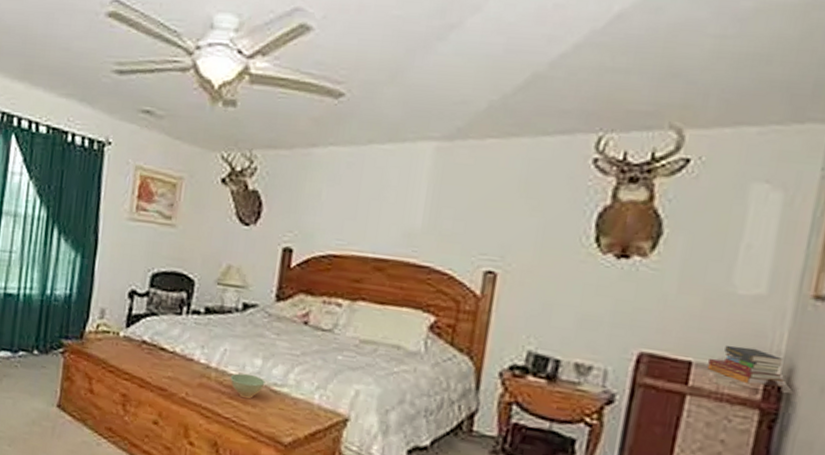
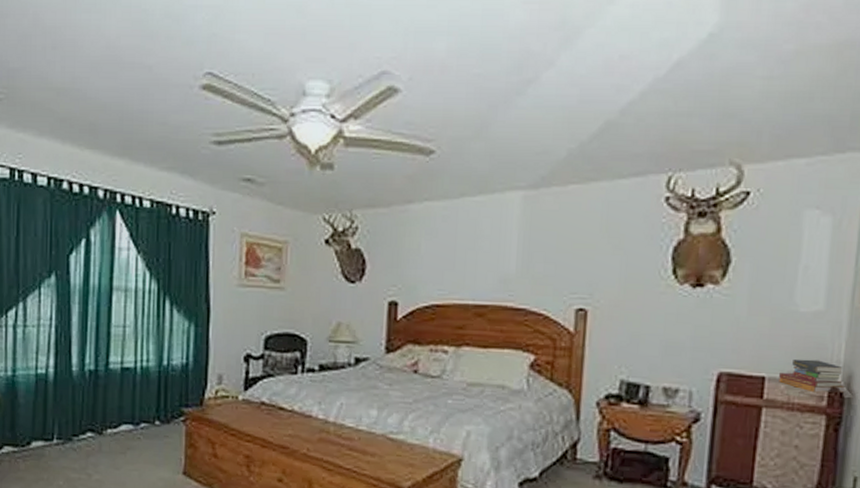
bowl: present [230,373,266,399] -> none [348,425,382,449]

